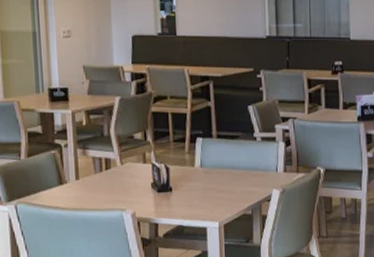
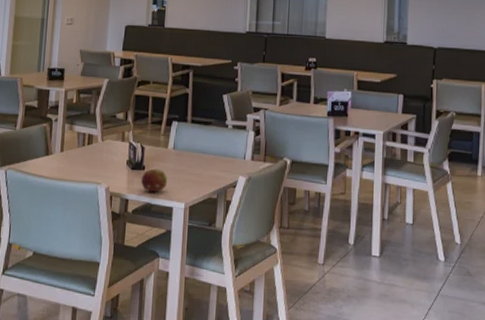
fruit: none [169,189,198,214] -> present [140,168,168,193]

